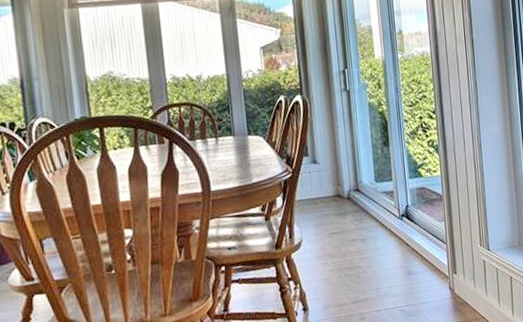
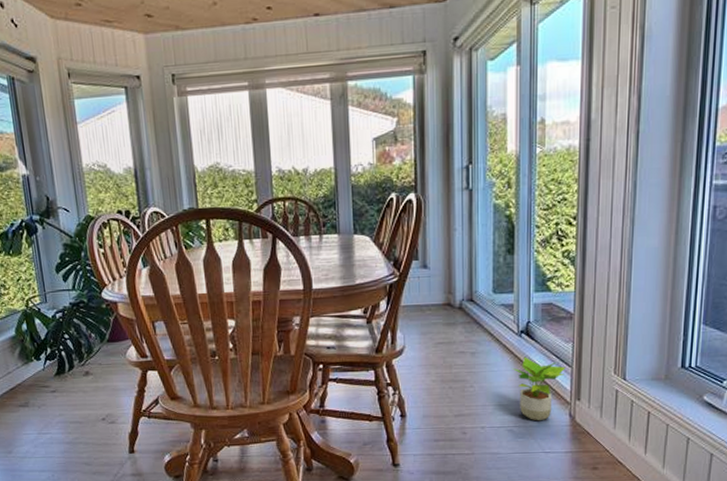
potted plant: none [398,238,442,298] -> present [512,356,566,421]

